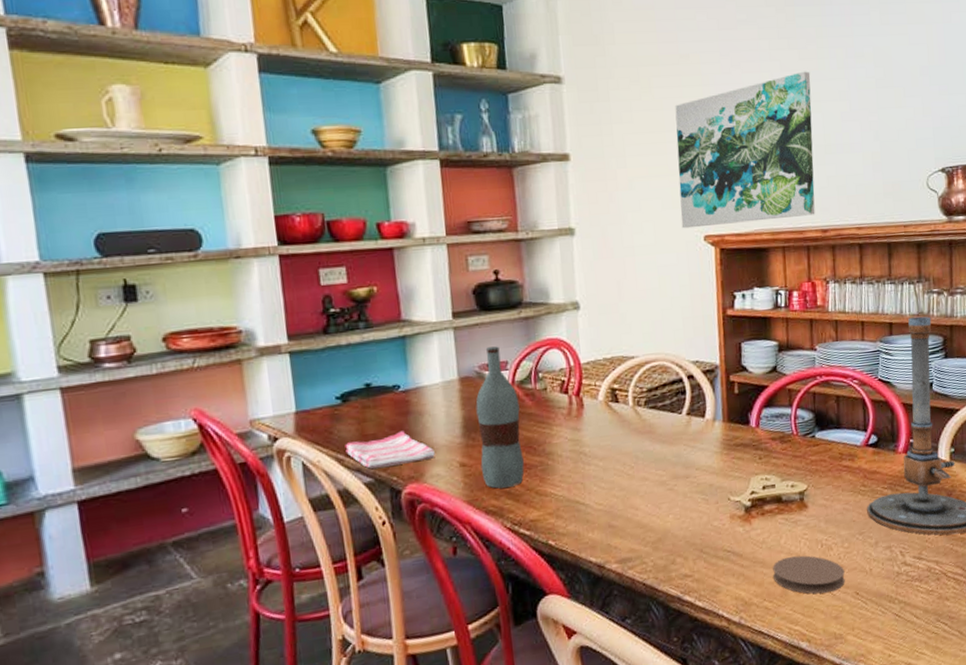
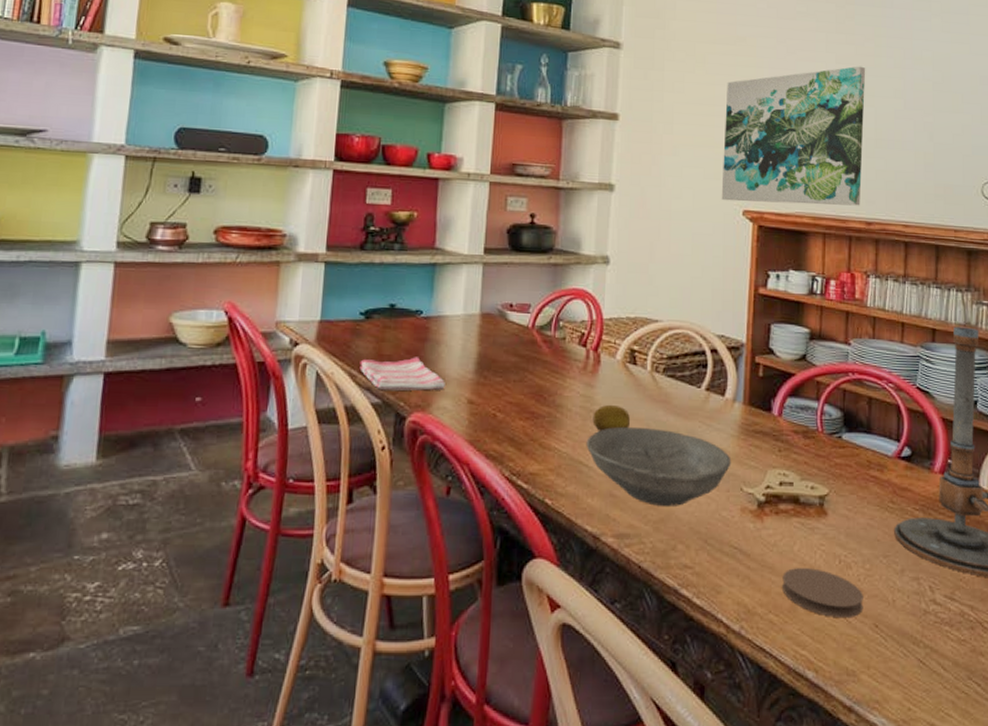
bottle: present [475,346,525,489] -> none [488,287,536,434]
bowl: none [580,458,718,528] -> present [586,426,732,506]
fruit: none [583,443,620,471] -> present [592,404,631,431]

